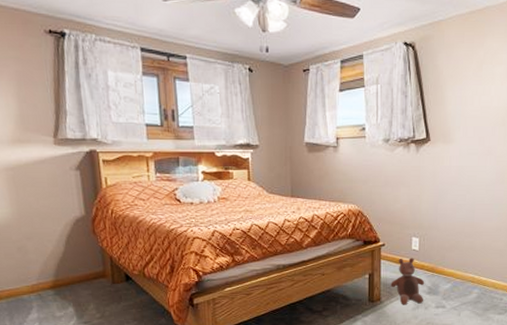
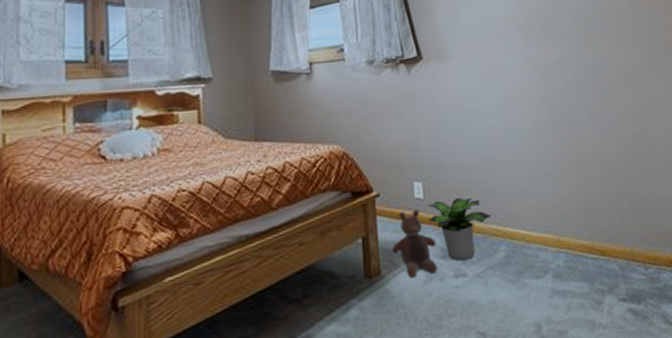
potted plant: none [421,252,471,297] -> present [427,198,492,261]

